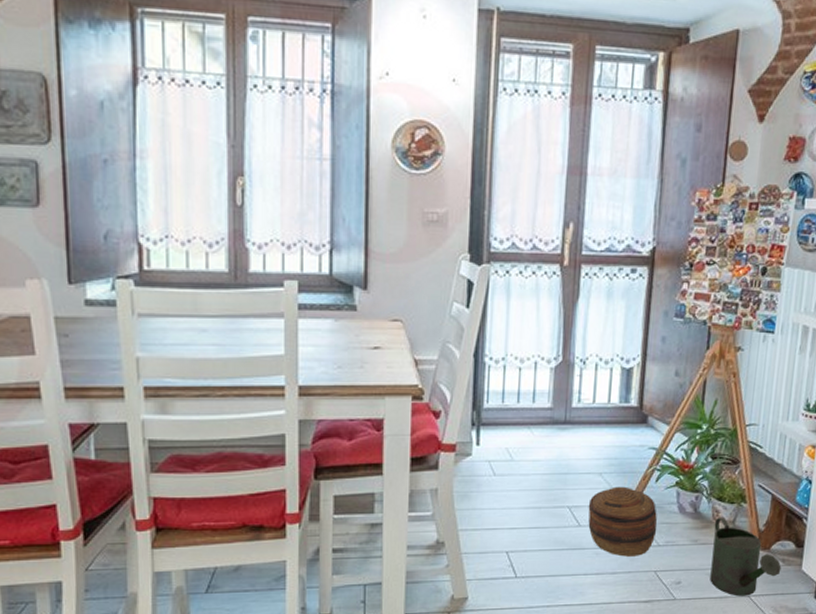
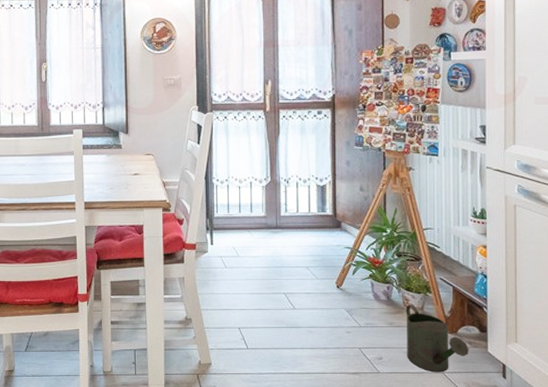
basket: present [588,486,657,557] -> none [300,278,358,335]

